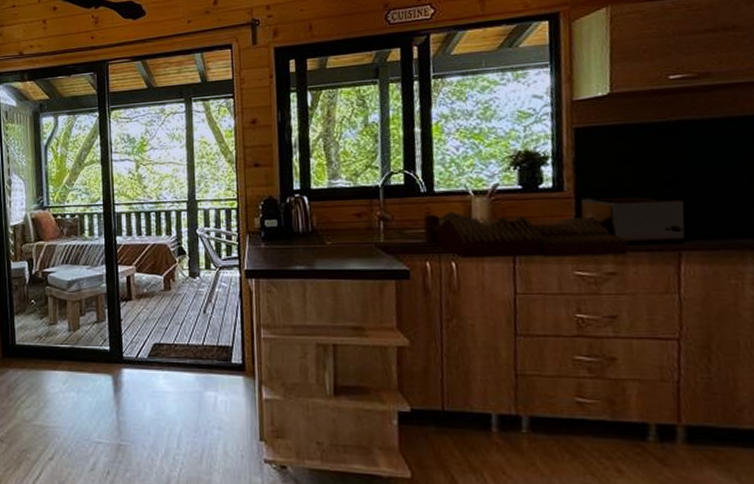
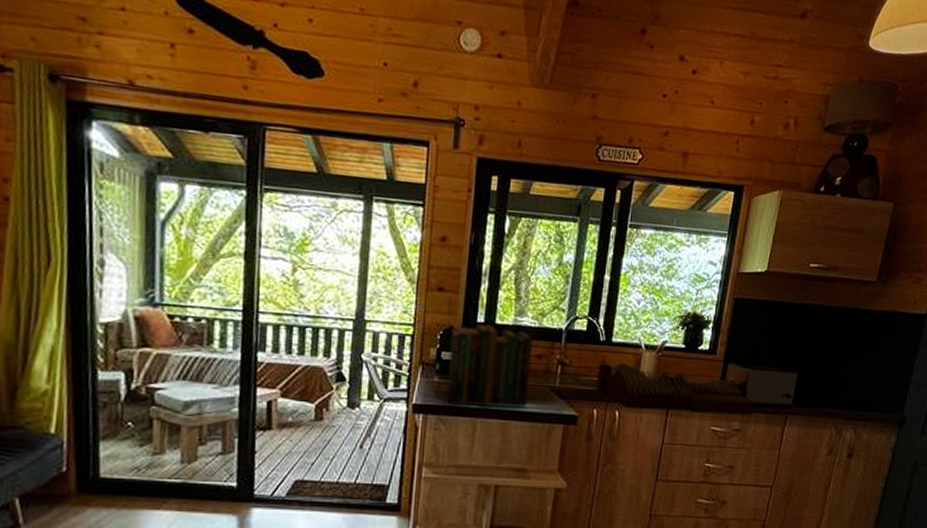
books: none [271,191,353,268] -> present [446,324,534,408]

